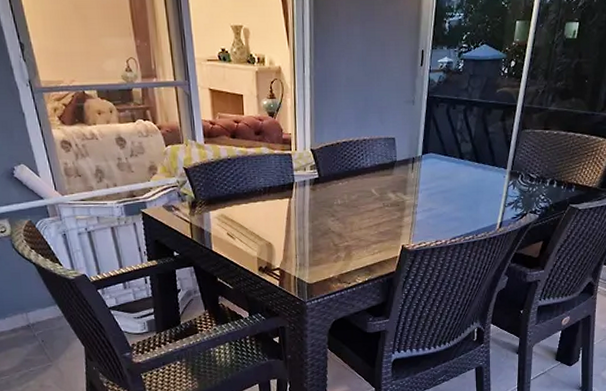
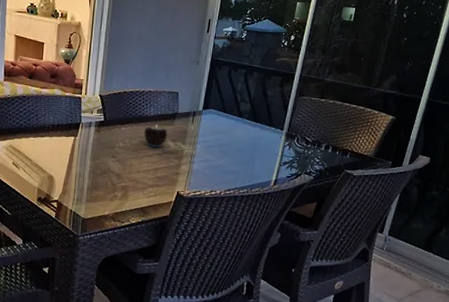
candle: none [363,176,387,201] -> present [144,124,168,147]

